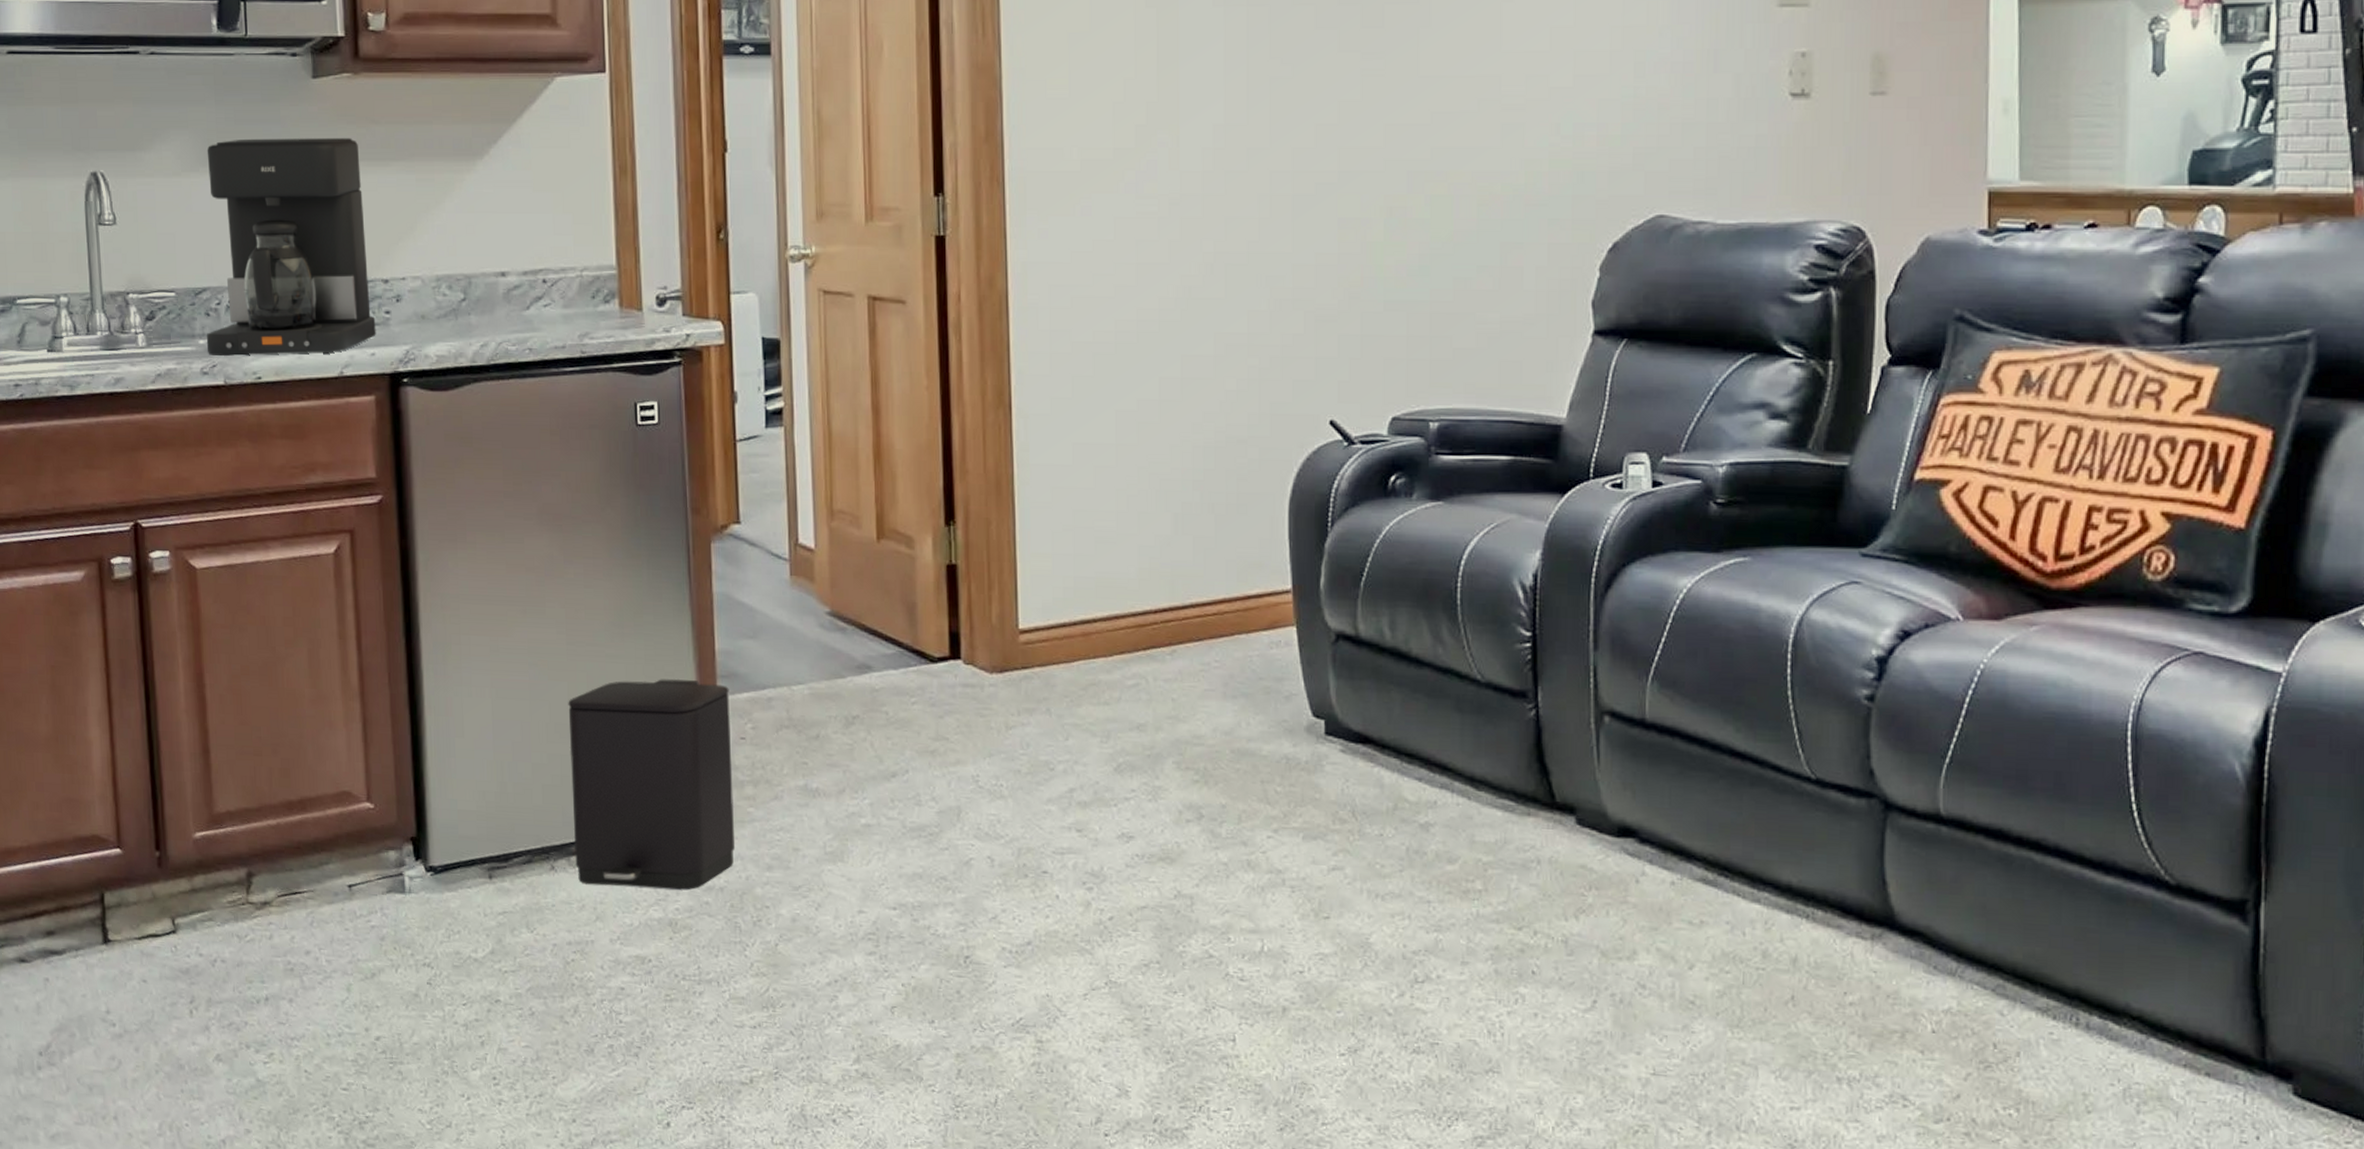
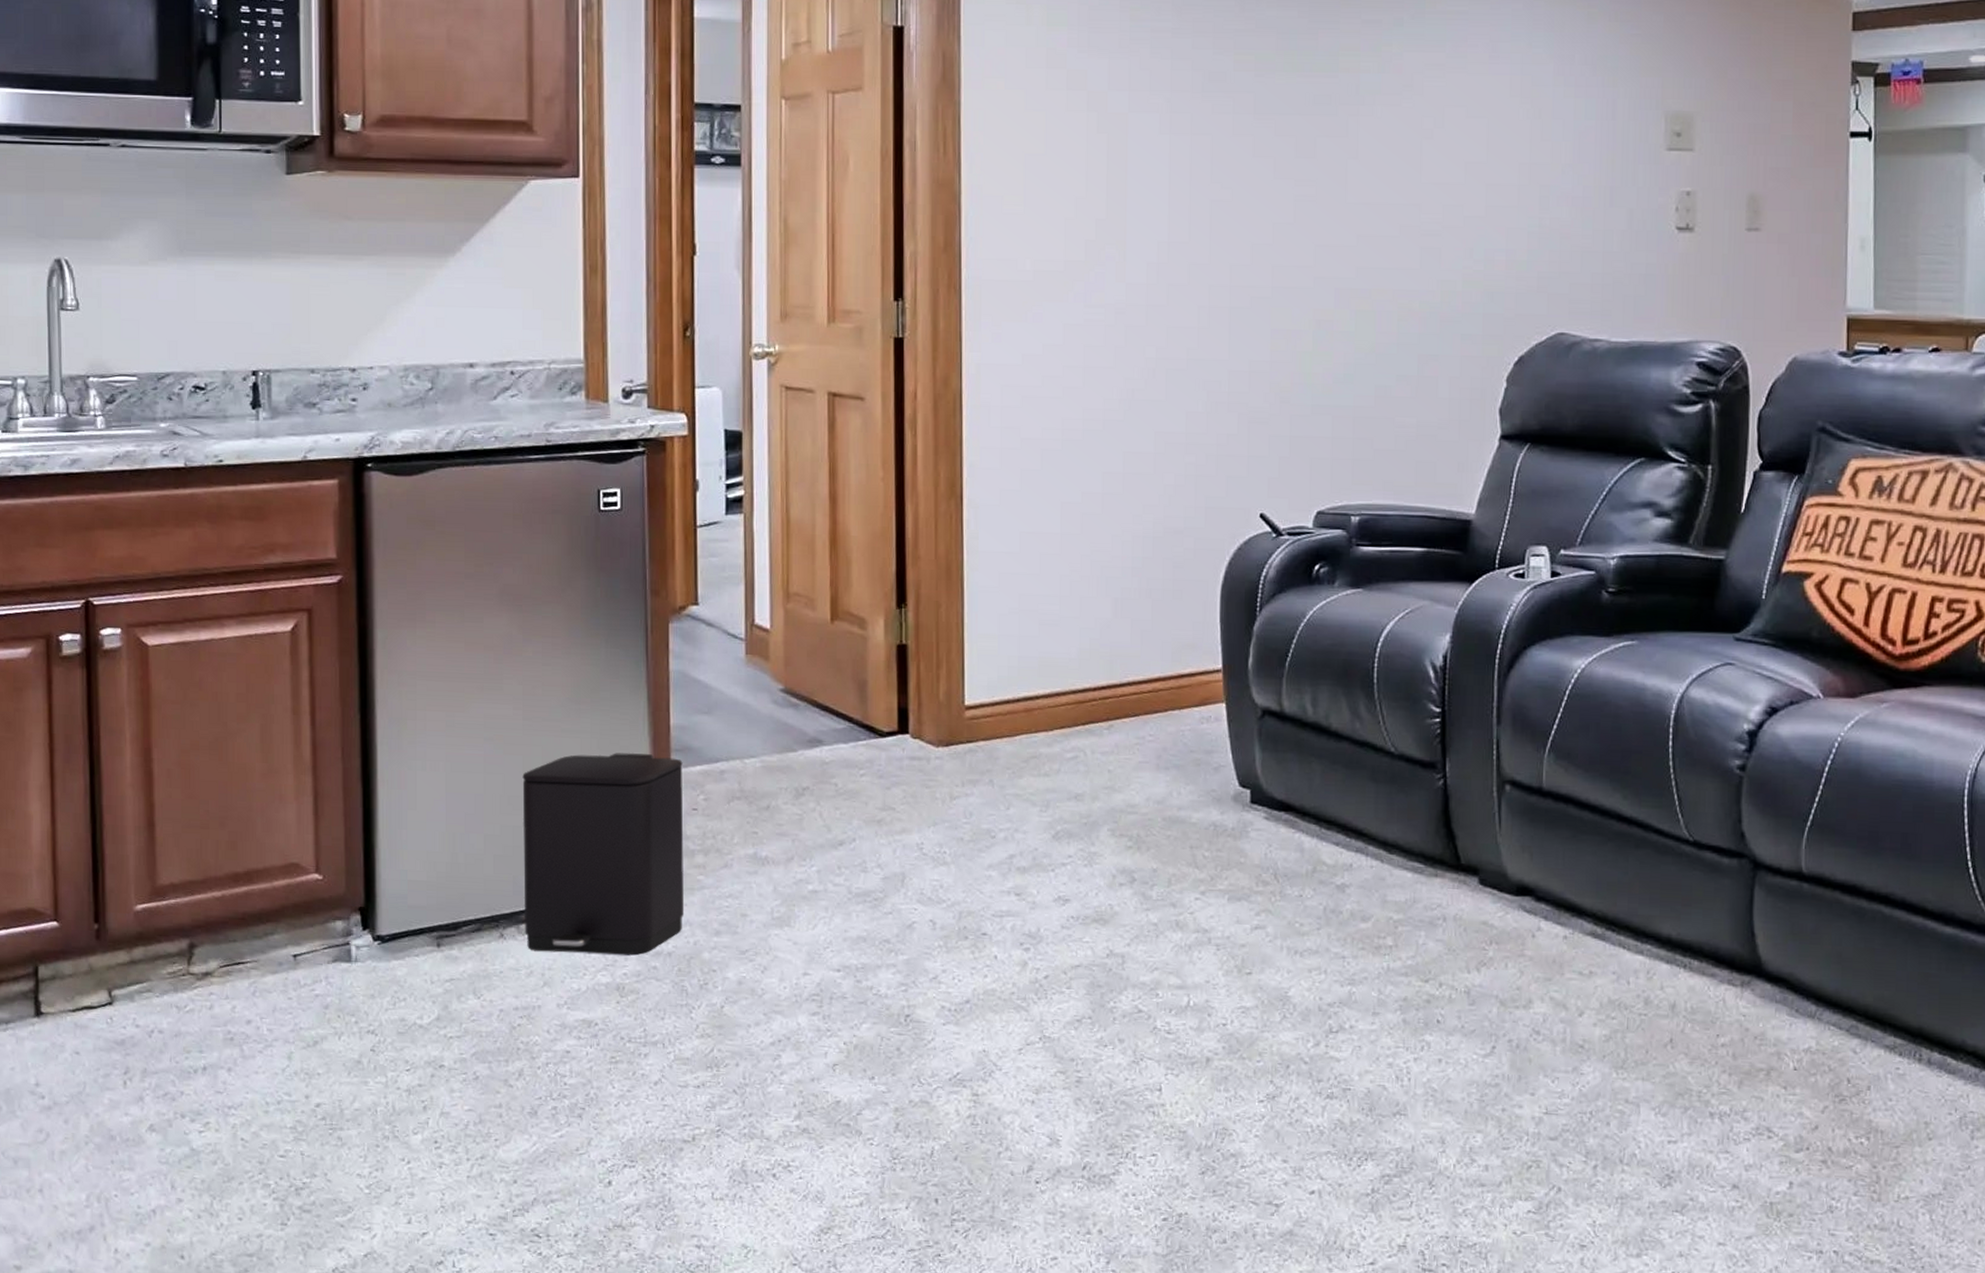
coffee maker: present [206,138,376,357] -> none [167,230,342,440]

